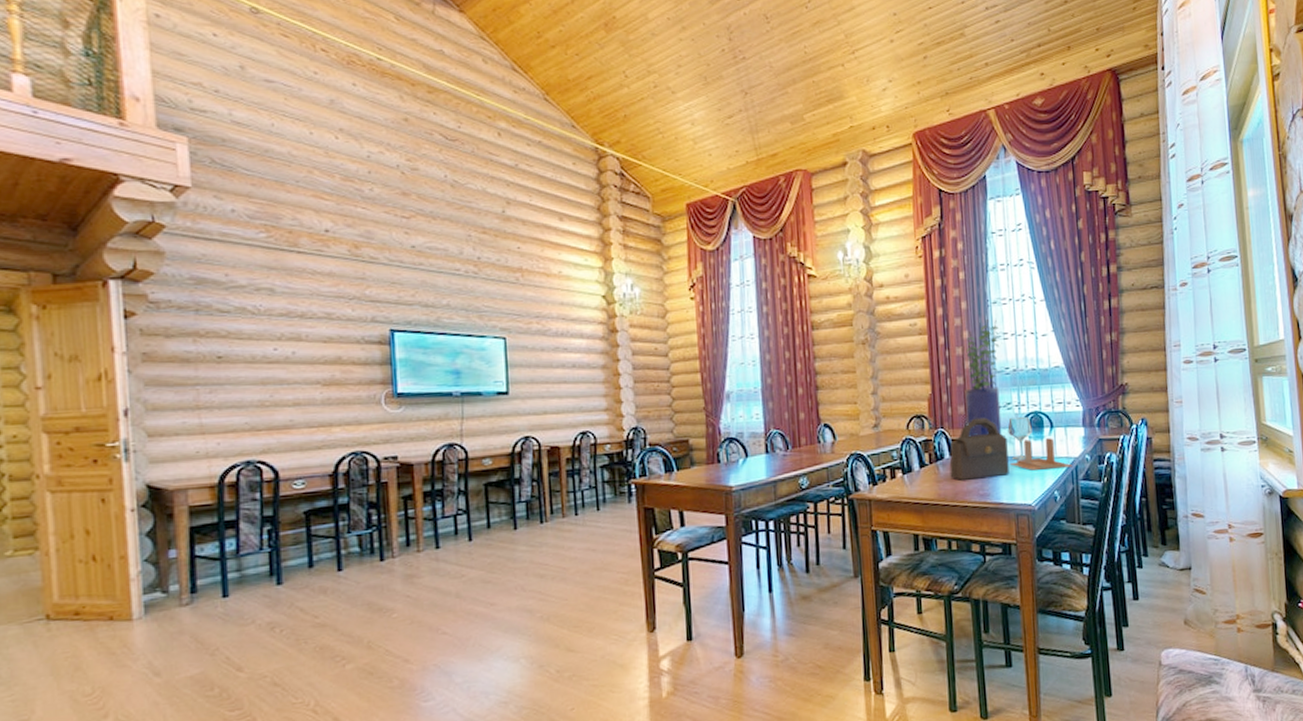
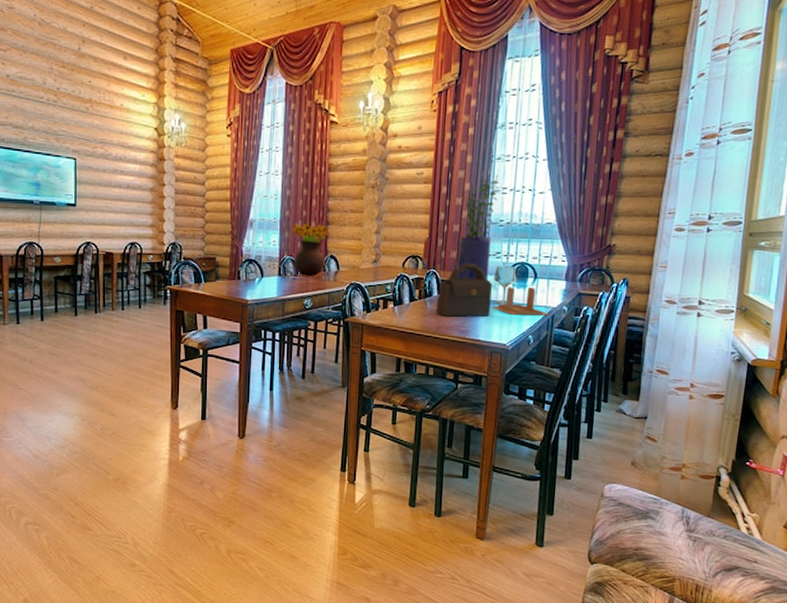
flower arrangement: none [776,388,821,452] -> present [292,222,330,277]

